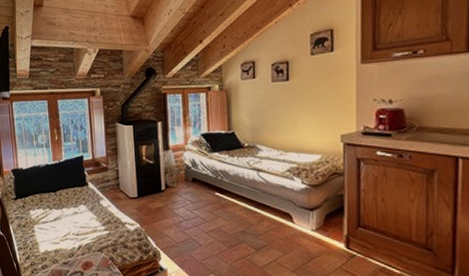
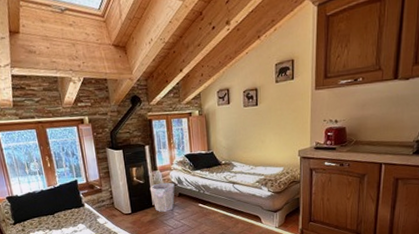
waste bin: none [159,164,189,199] -> present [149,182,176,212]

